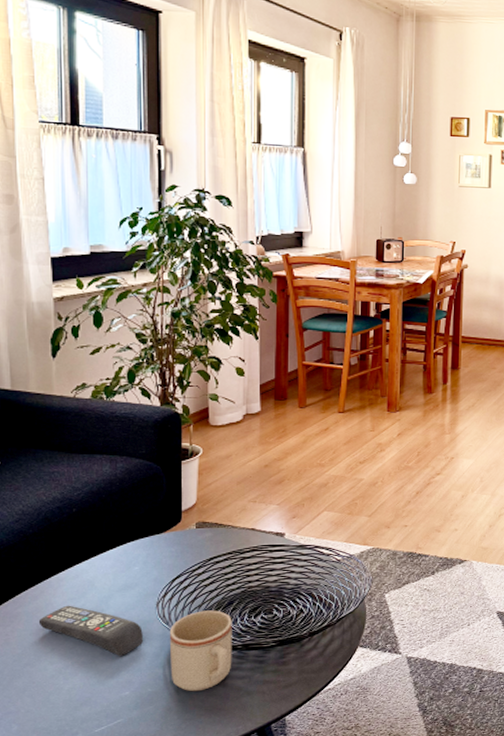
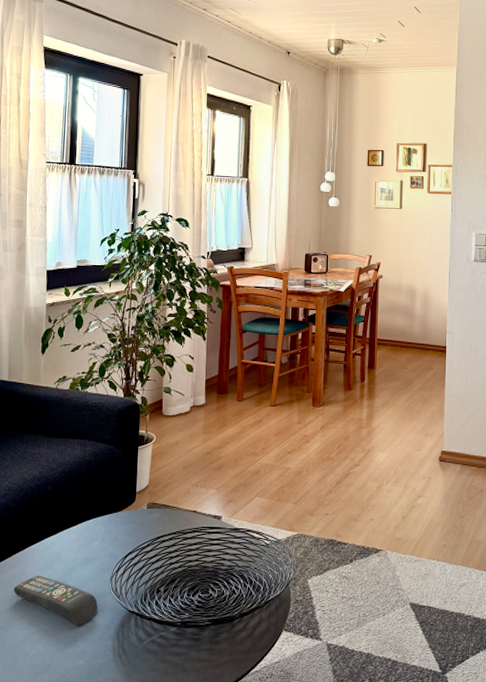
mug: present [169,610,232,692] -> none [119,587,174,665]

